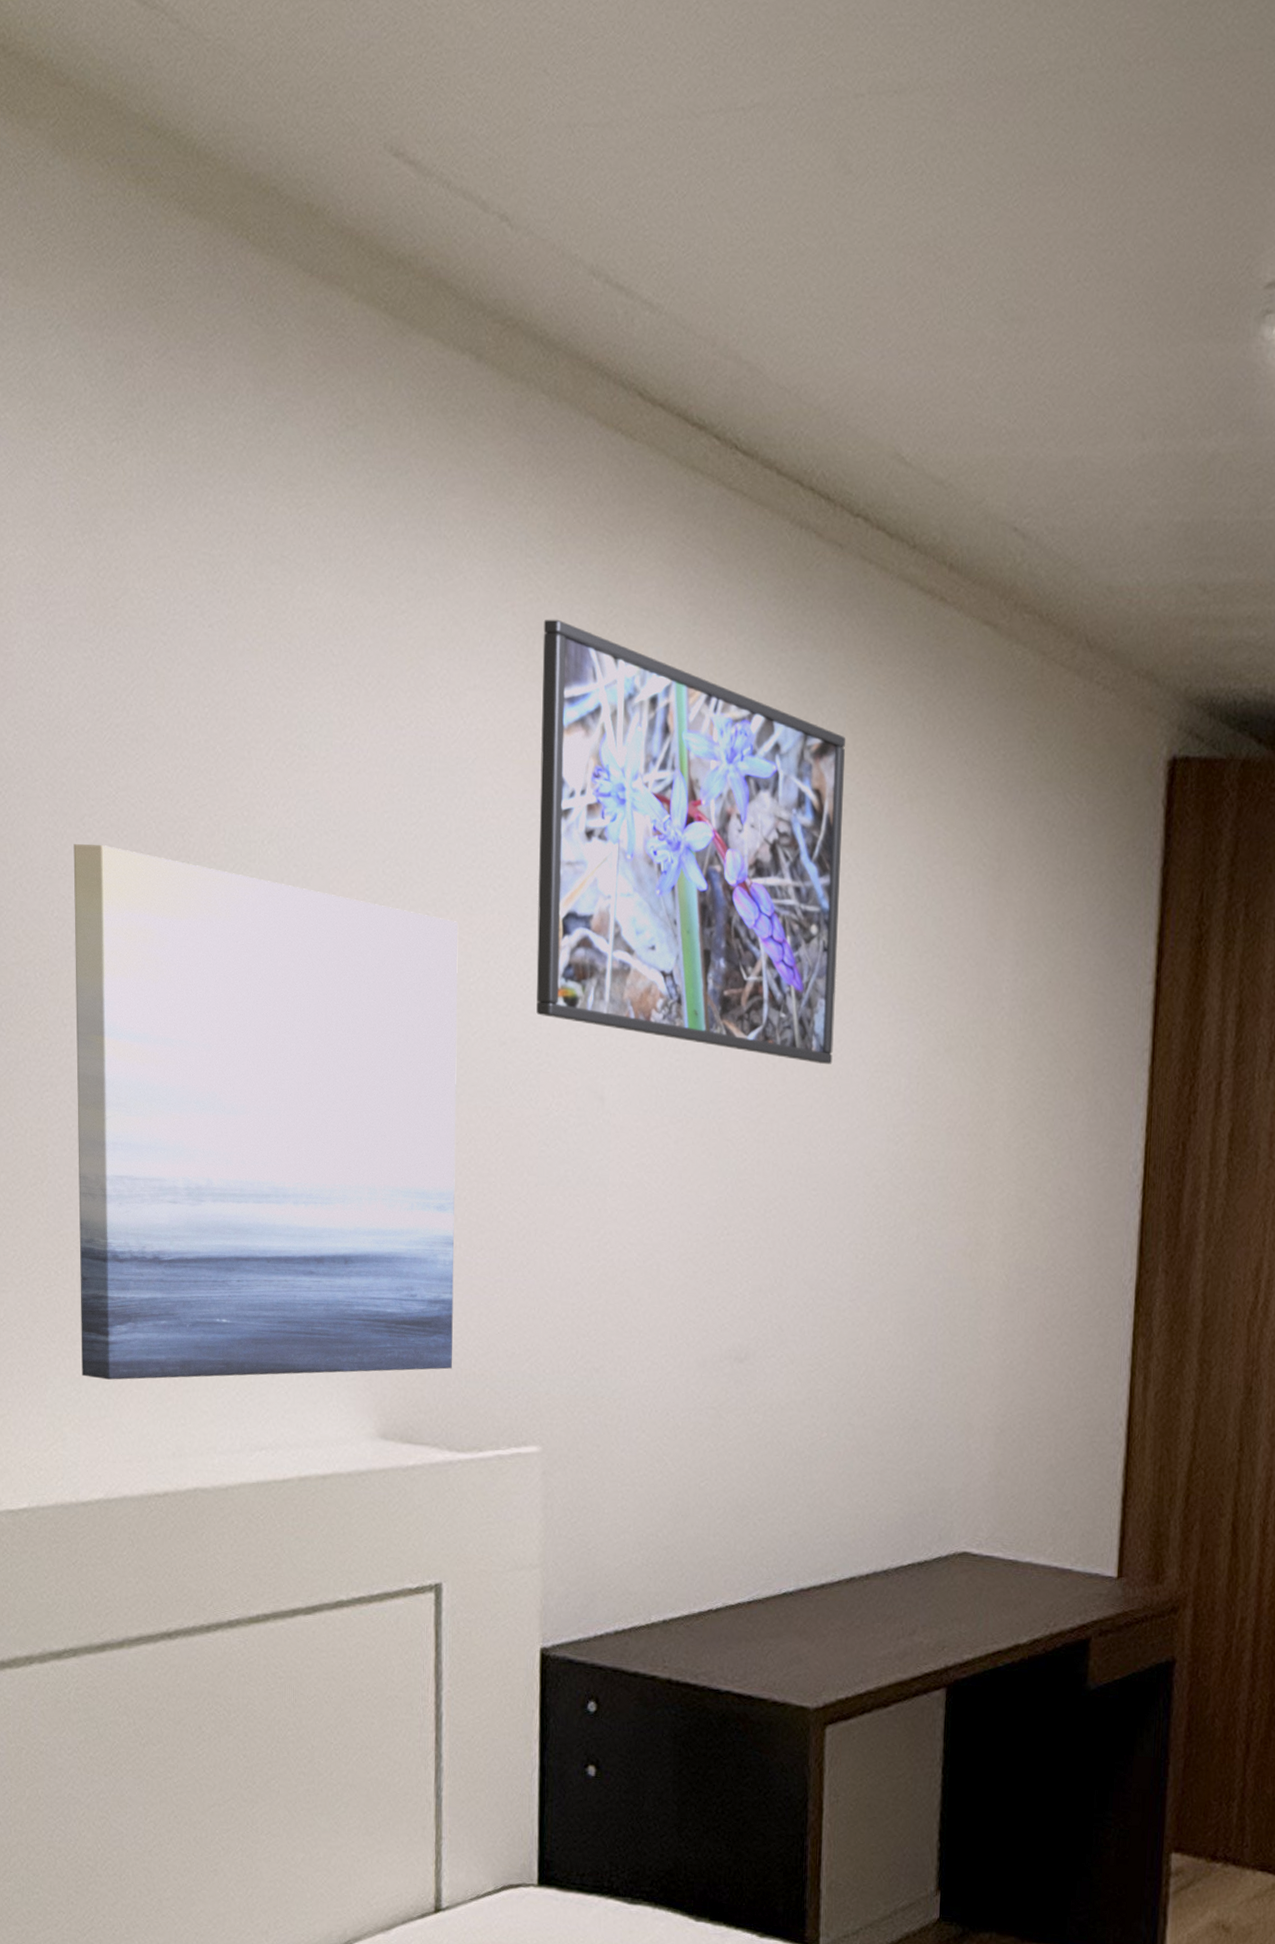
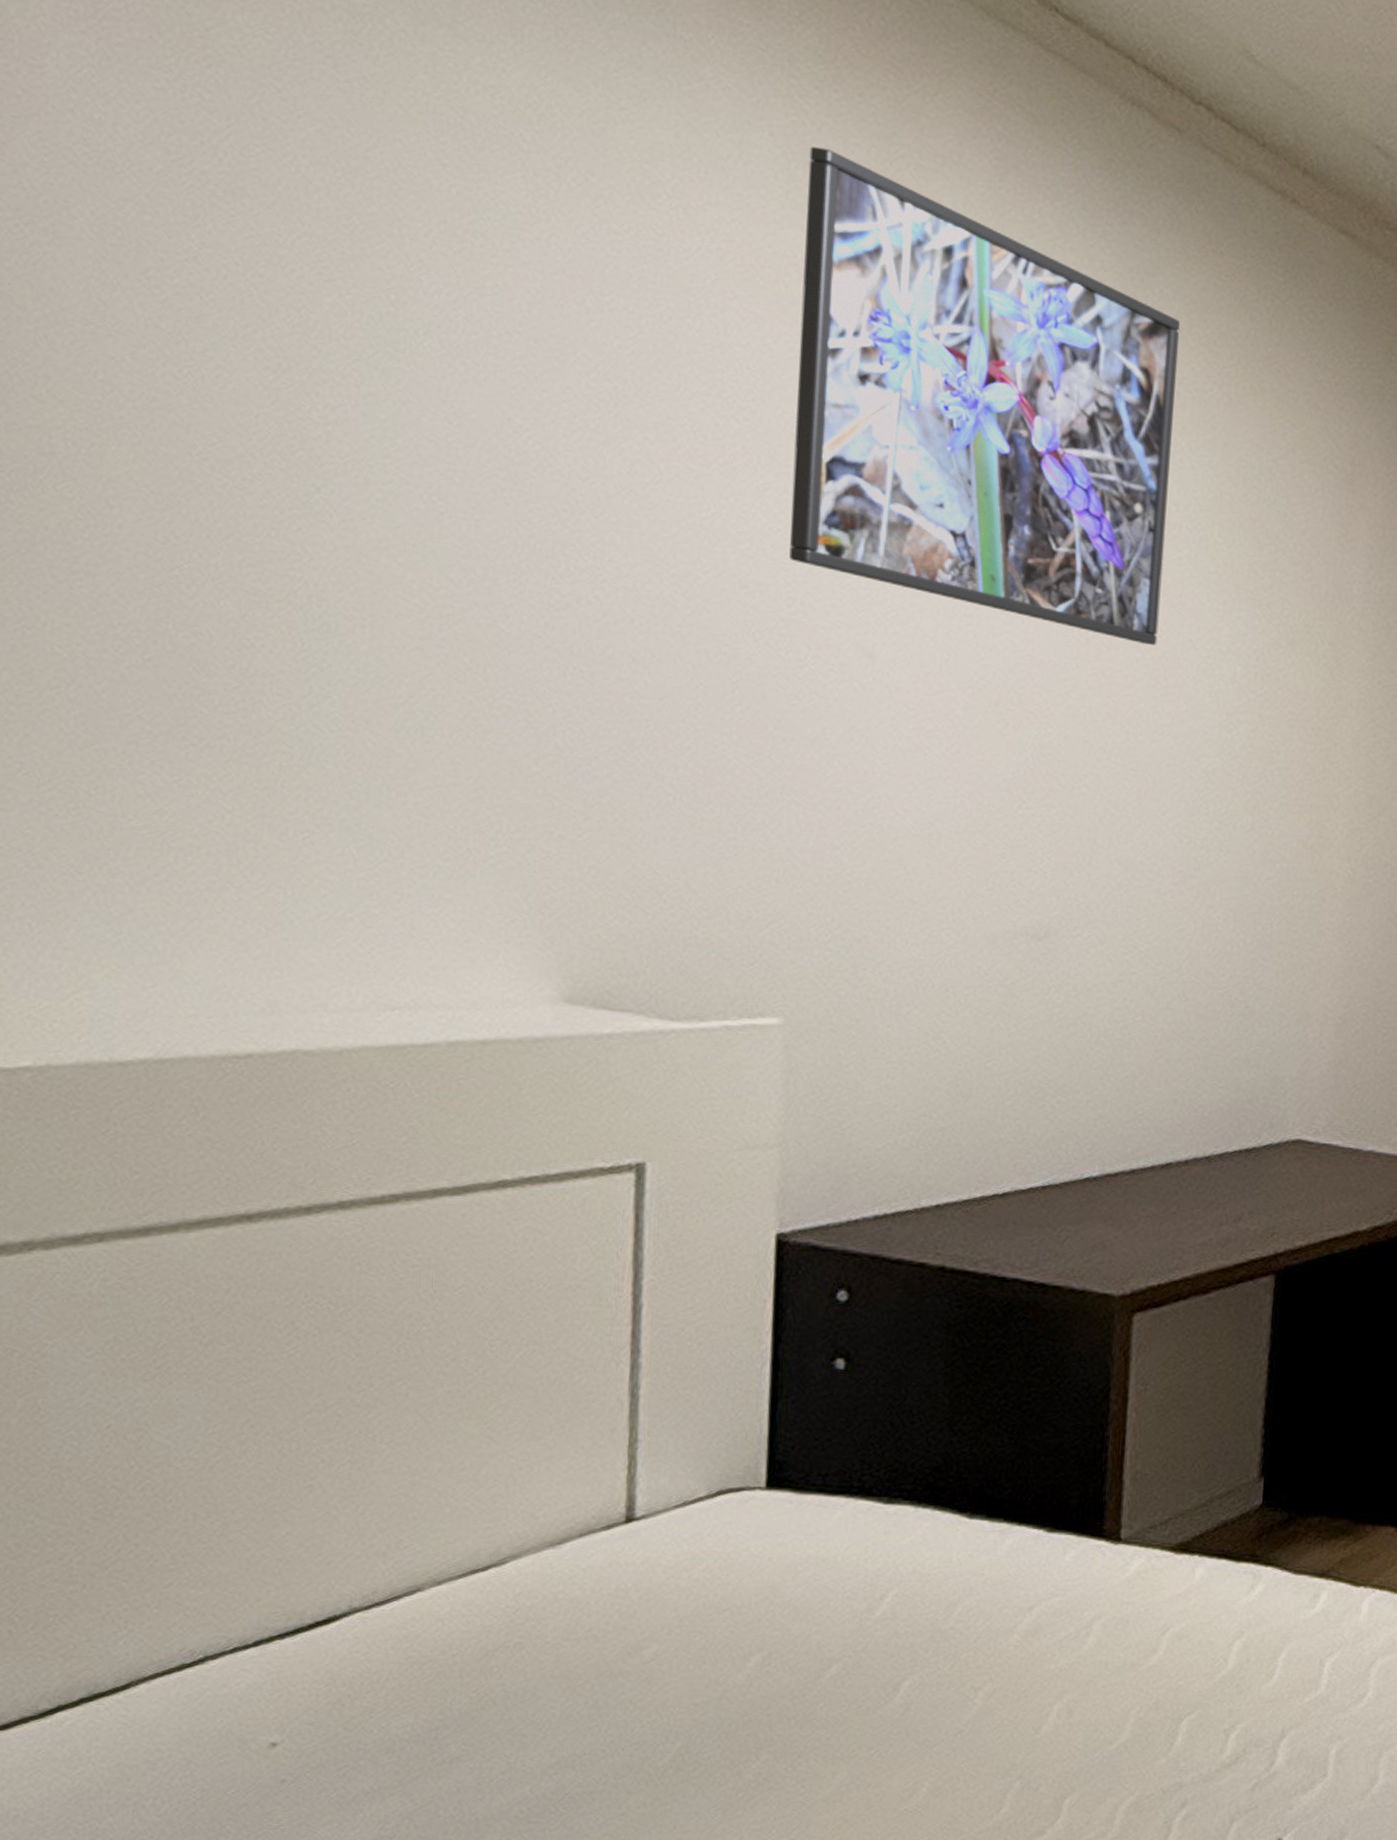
wall art: present [73,844,459,1380] -> none [123,299,689,931]

